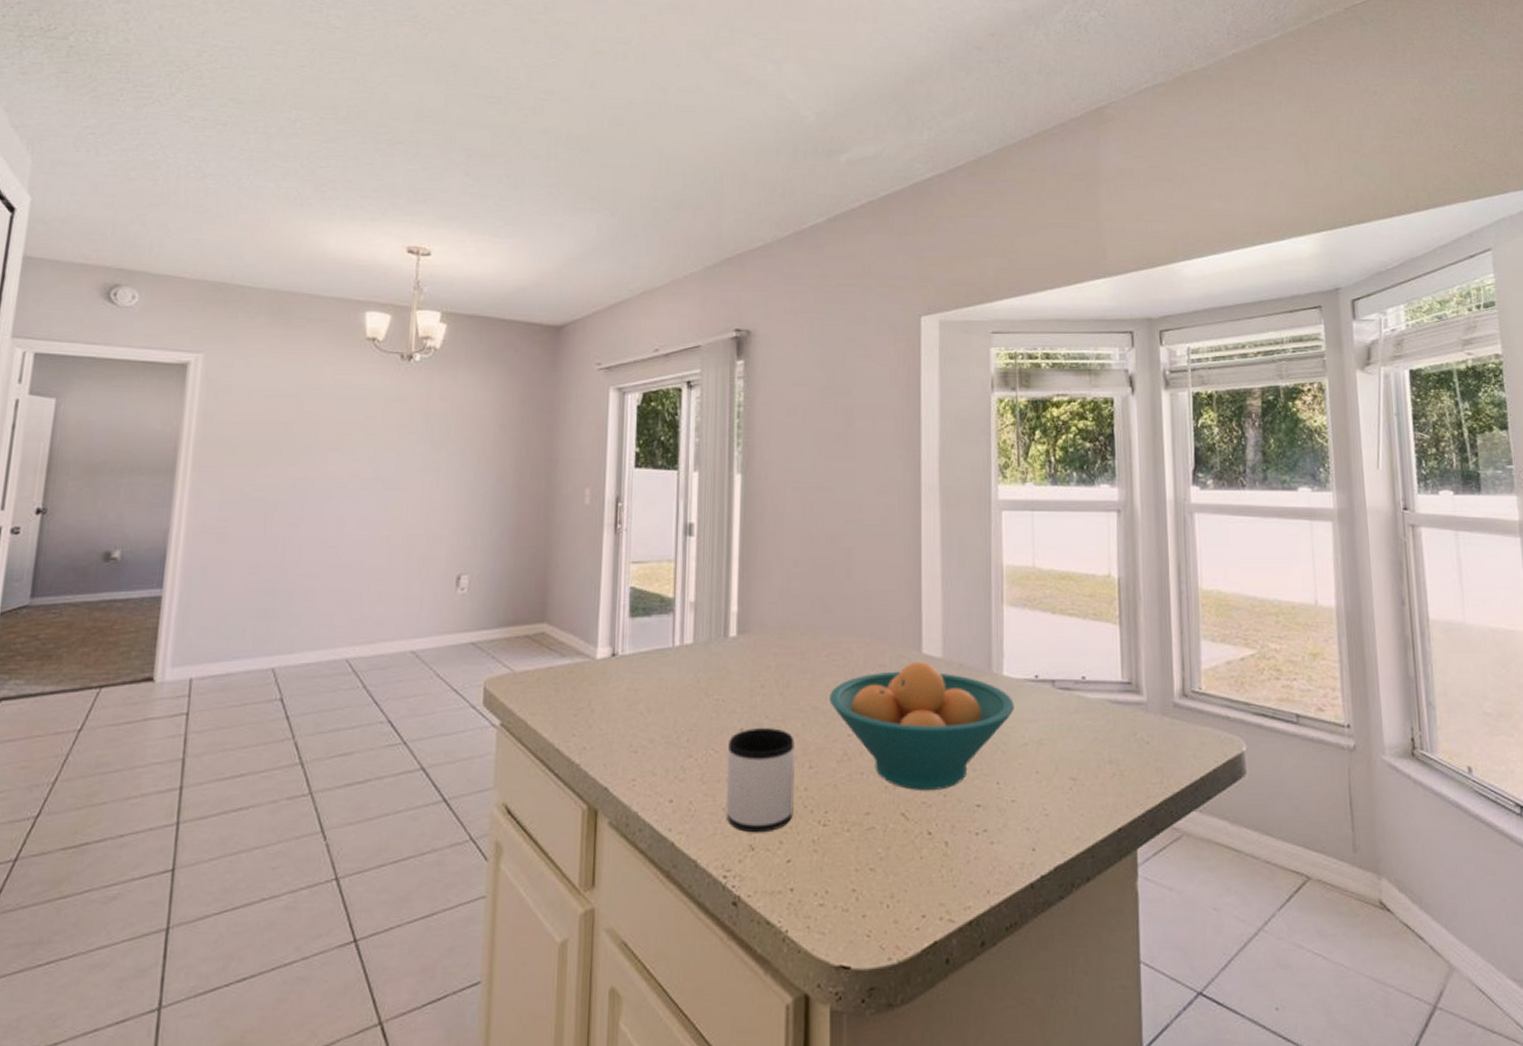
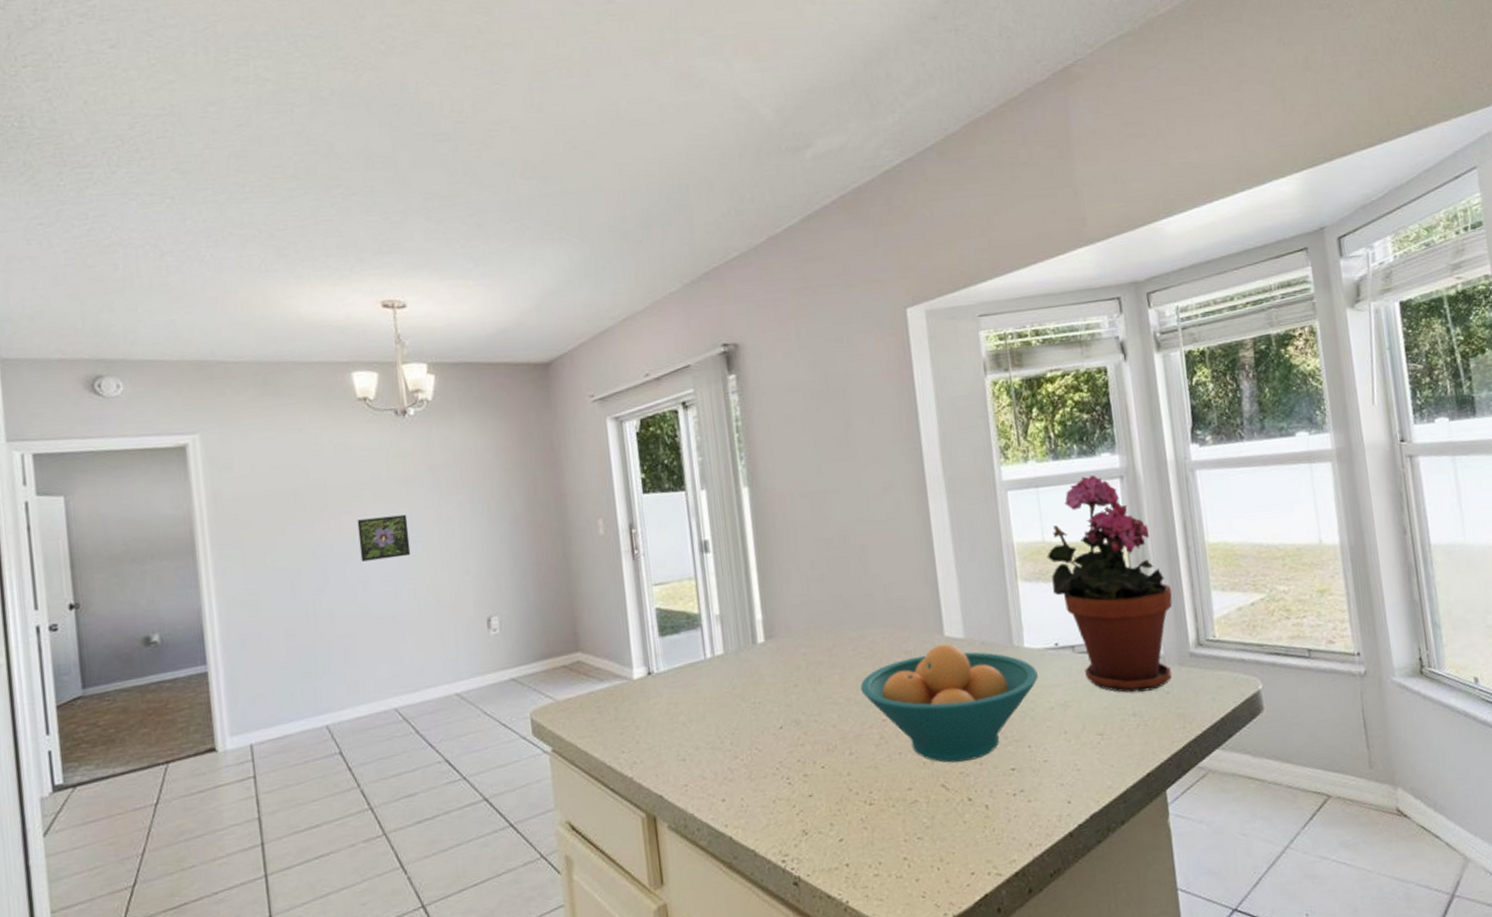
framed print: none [340,459,394,502] -> present [357,514,411,562]
mug: present [727,728,794,833] -> none [770,722,840,819]
potted plant: none [1035,505,1160,738] -> present [1046,475,1173,693]

